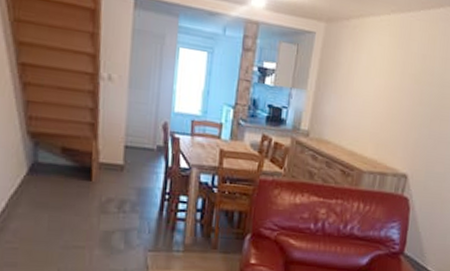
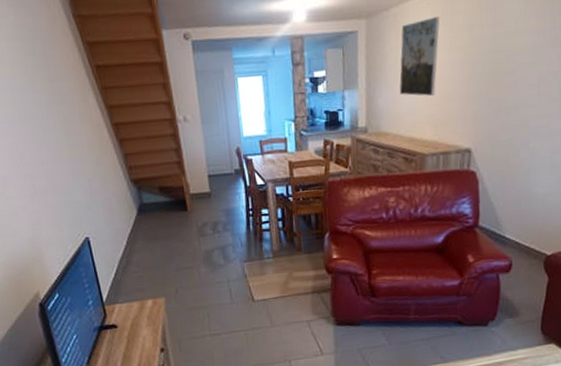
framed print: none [347,38,397,114] -> present [399,17,440,96]

